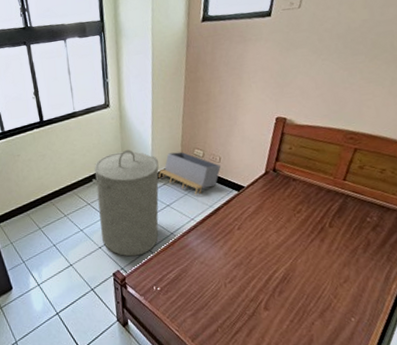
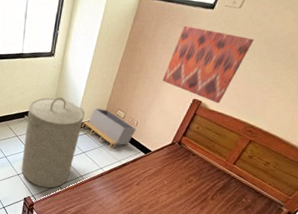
wall art: none [235,36,326,116] -> present [162,25,254,104]

